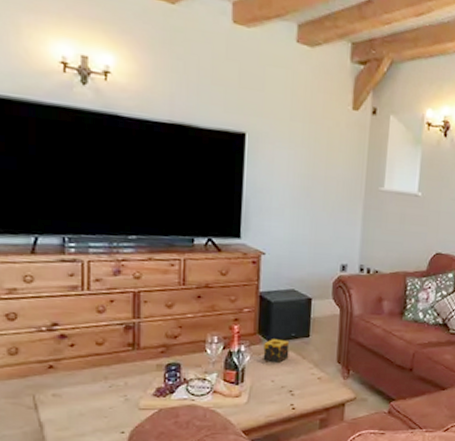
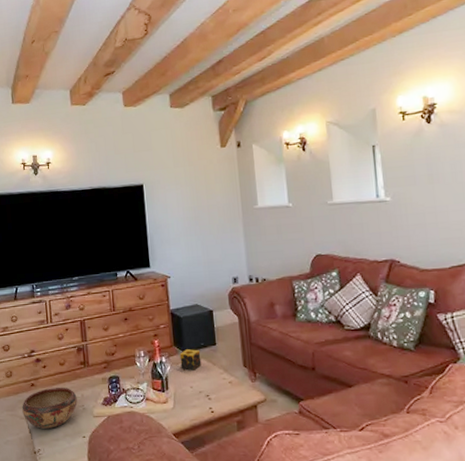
decorative bowl: none [31,371,118,423] -> present [22,387,78,430]

